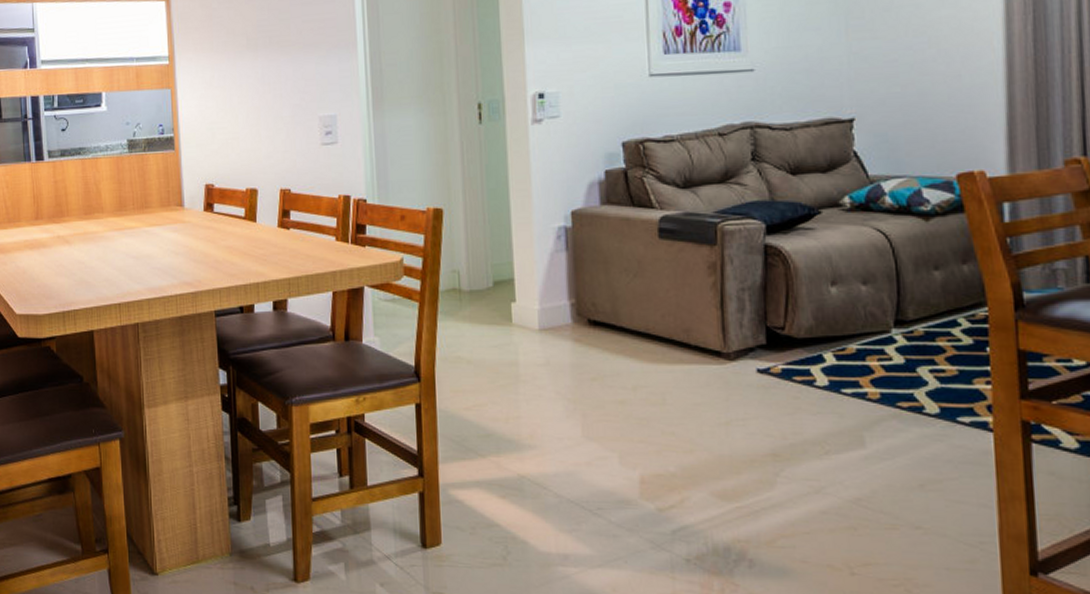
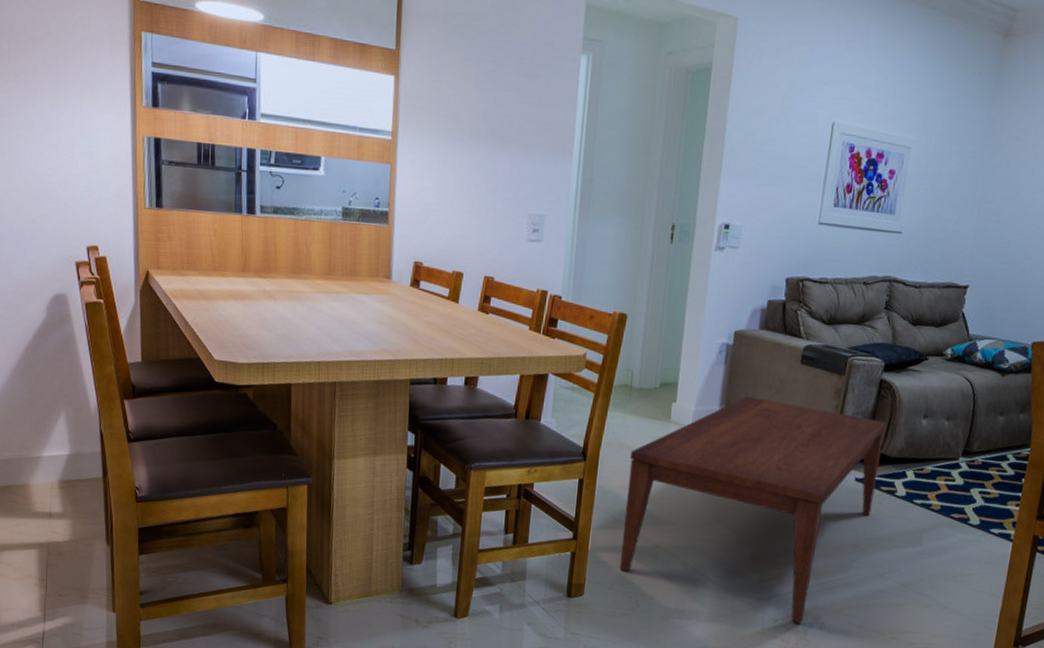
coffee table: none [470,284,787,562] -> present [619,396,887,623]

